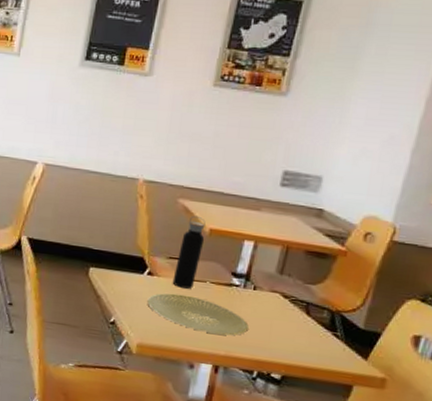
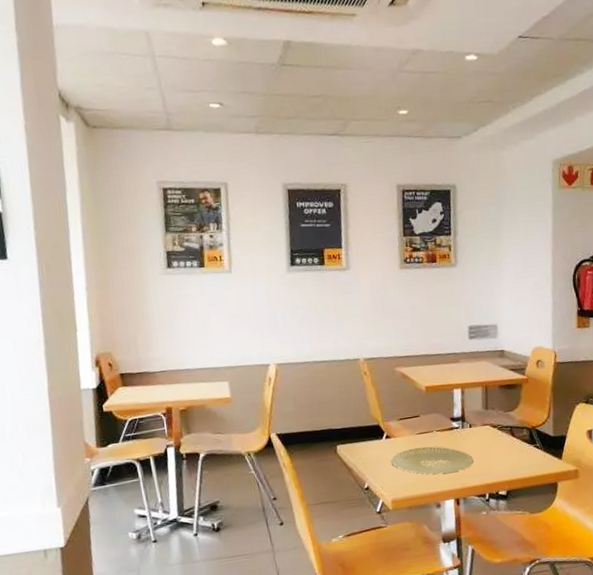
water bottle: present [172,215,206,289] -> none [406,378,424,442]

